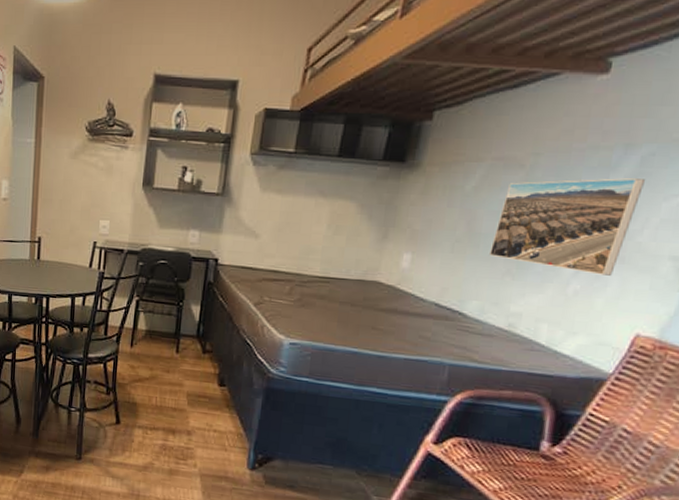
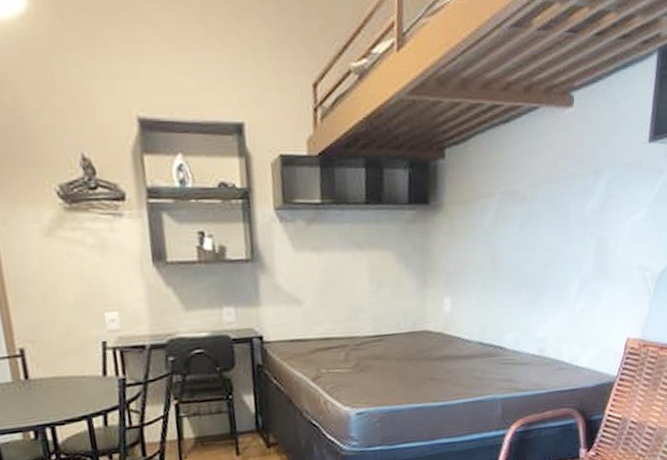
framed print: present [488,178,646,276] -> none [513,201,613,292]

